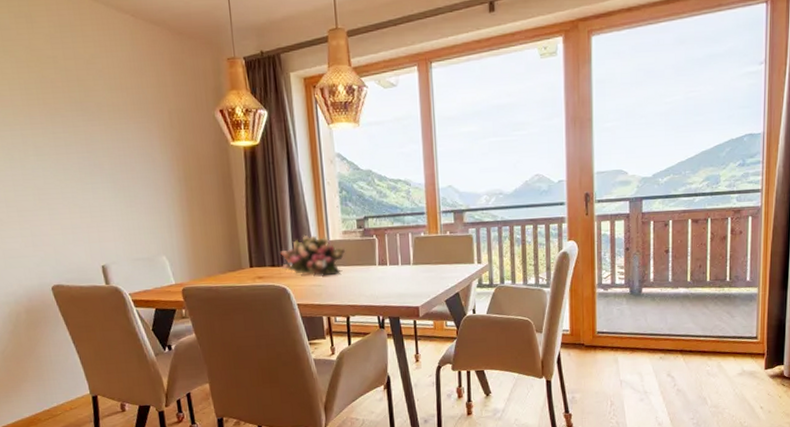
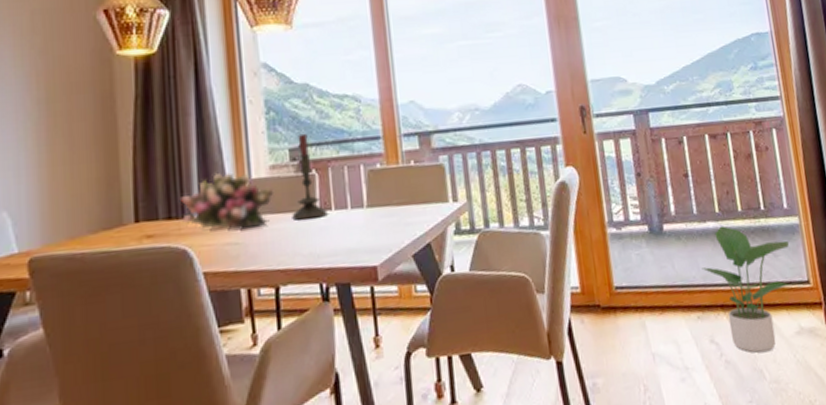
candle: none [358,207,384,271] -> present [292,132,328,220]
potted plant: none [669,291,746,386] -> present [701,225,789,353]

